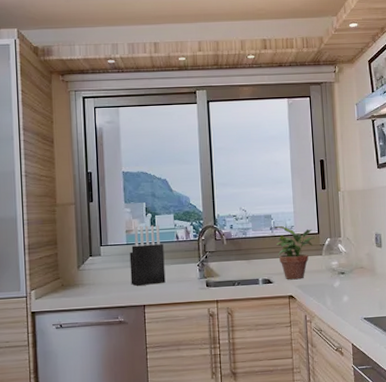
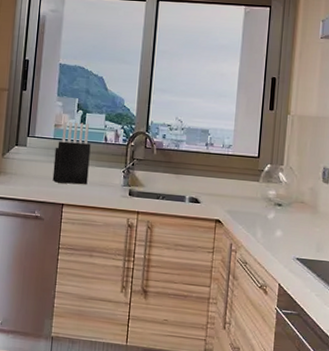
potted plant: present [274,225,315,280] -> none [209,142,254,204]

